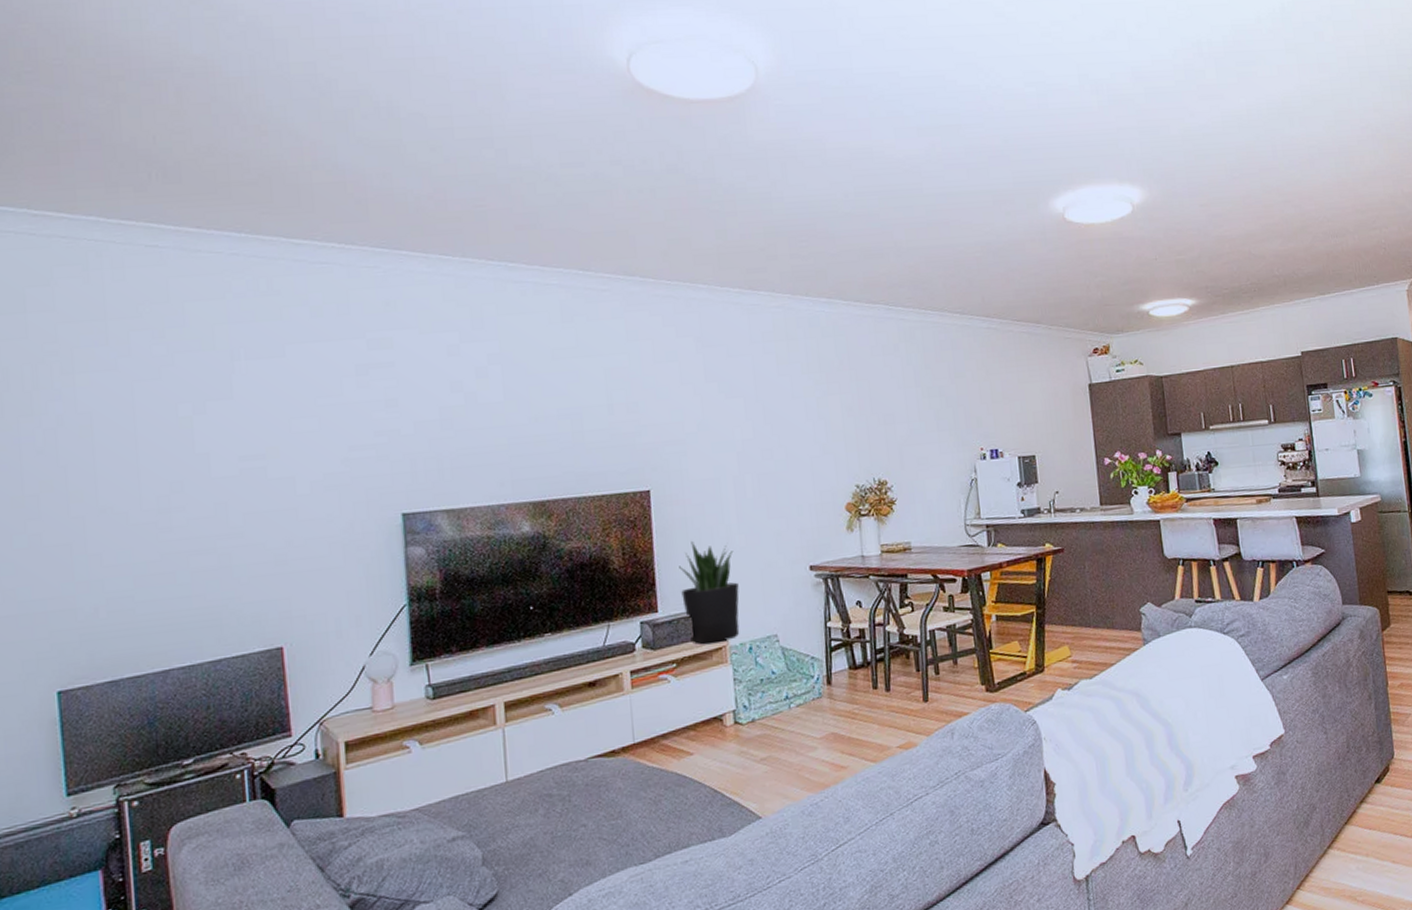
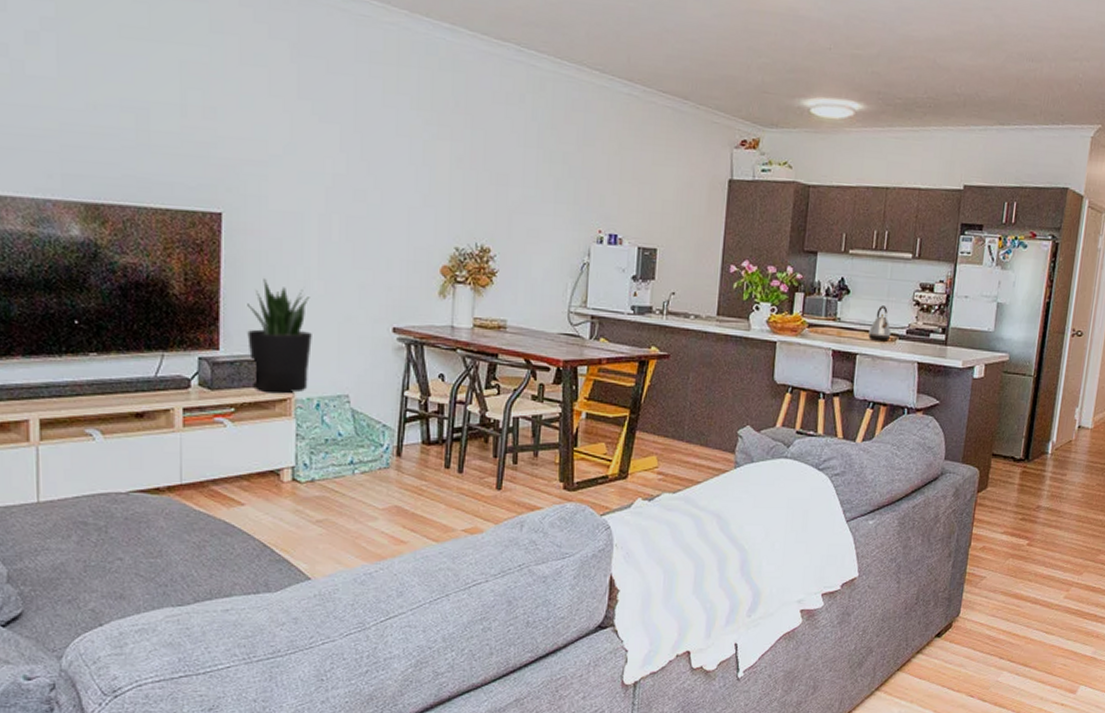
kettle: none [1243,470,1265,504] -> present [868,305,891,342]

